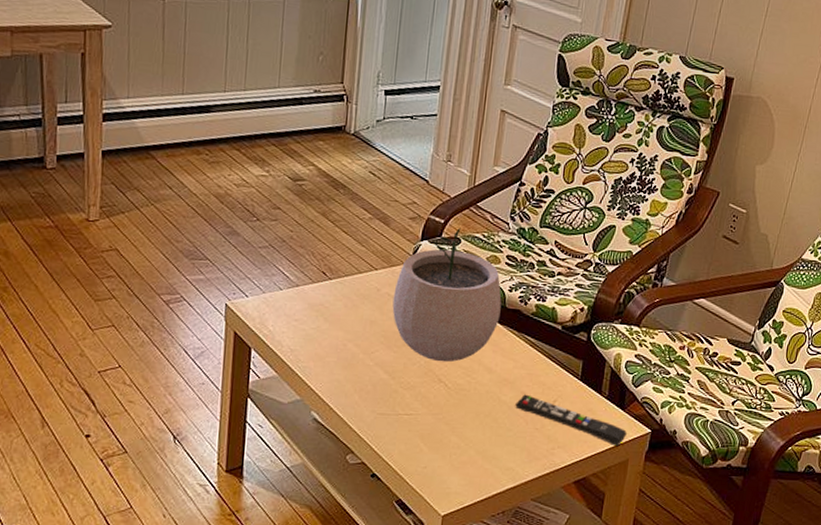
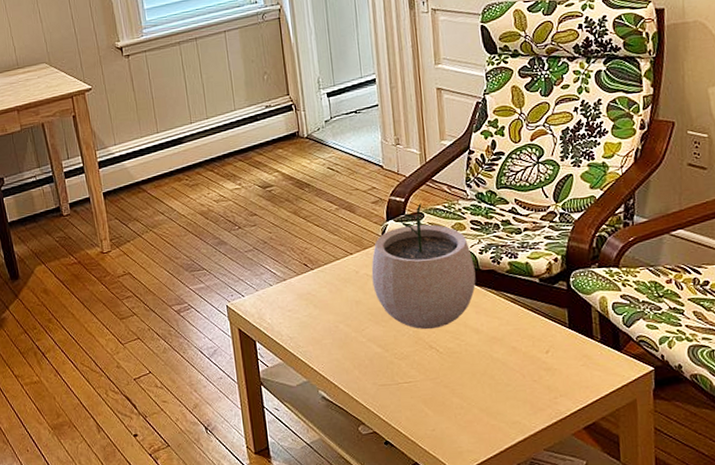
remote control: present [515,394,627,447] -> none [508,349,629,389]

